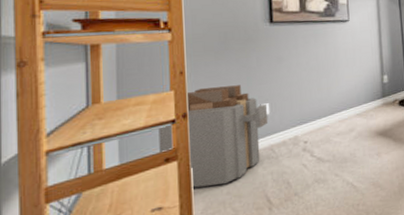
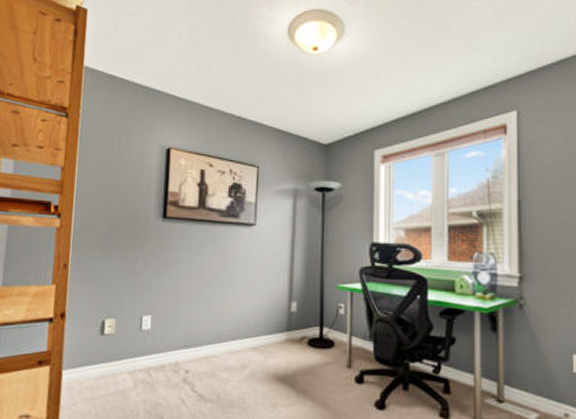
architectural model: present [158,85,269,188] -> none [34,287,149,404]

